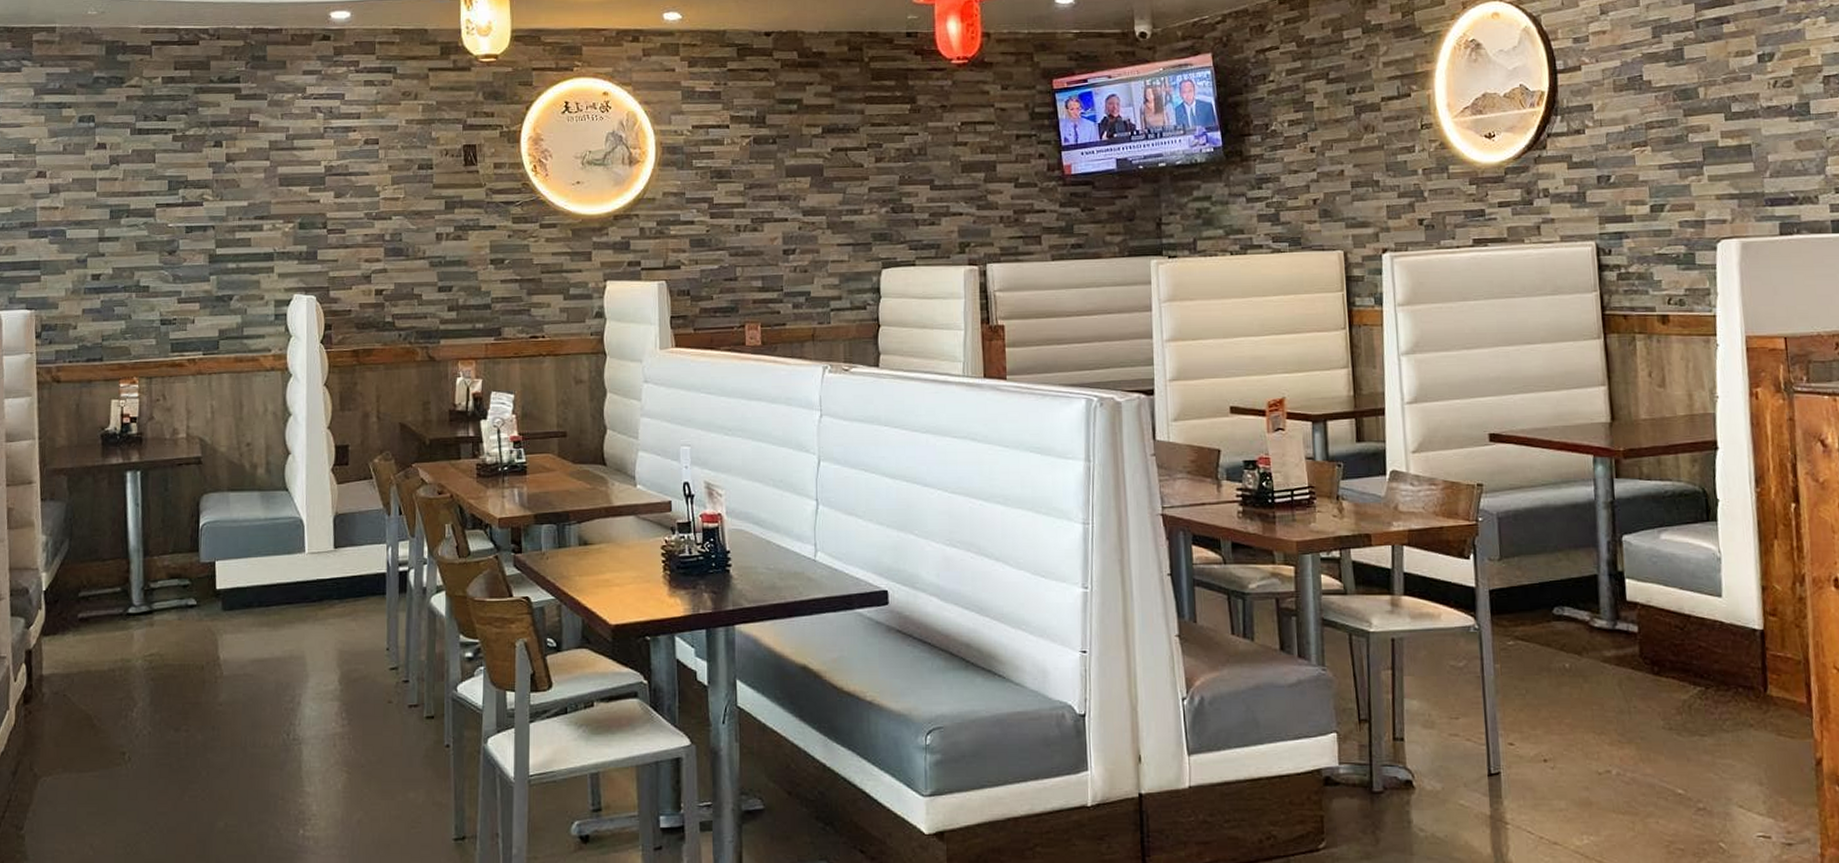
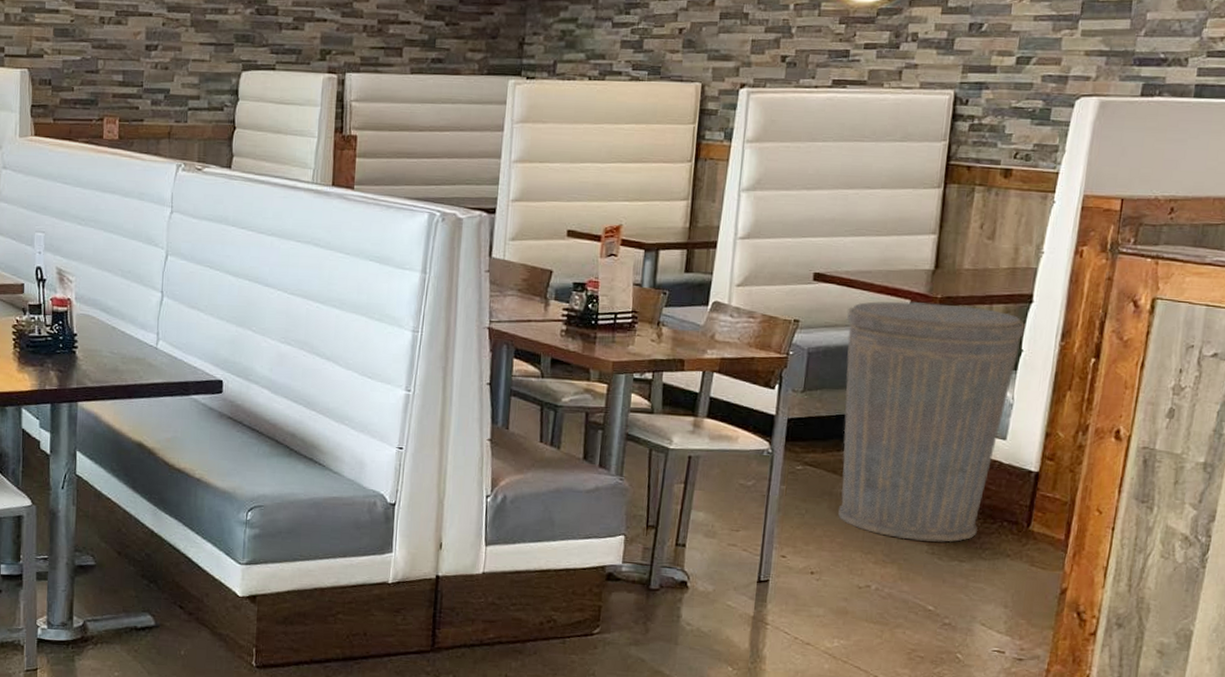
trash can: none [1530,456,1718,715] -> present [838,301,1026,543]

